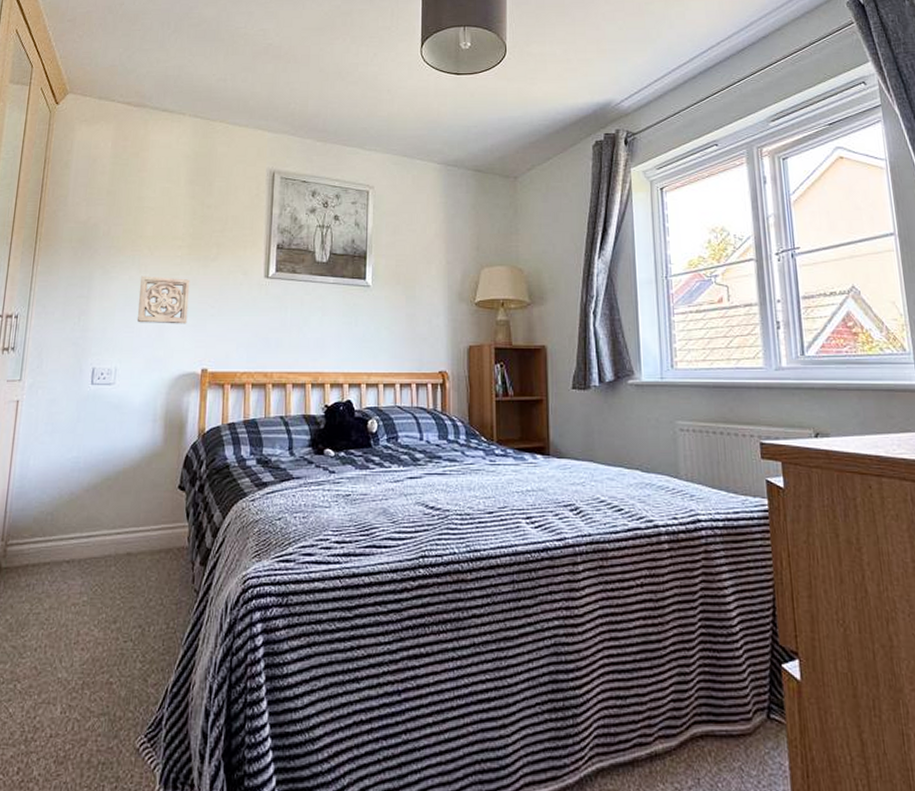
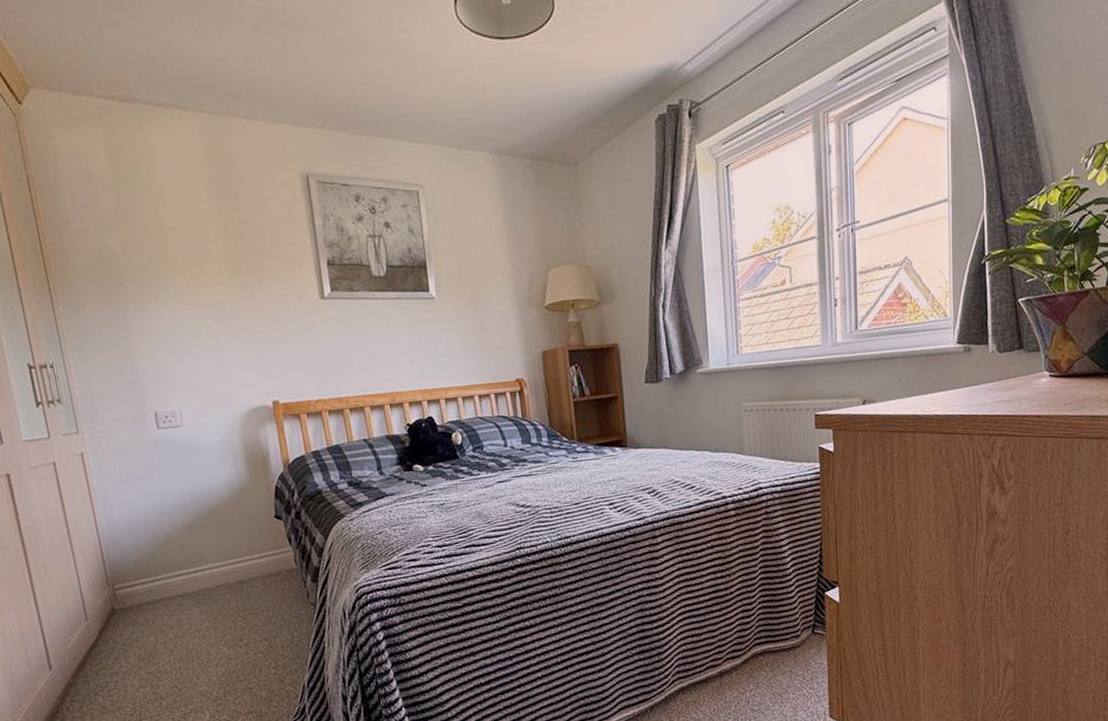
wall ornament: present [136,276,190,324] -> none [182,307,246,360]

